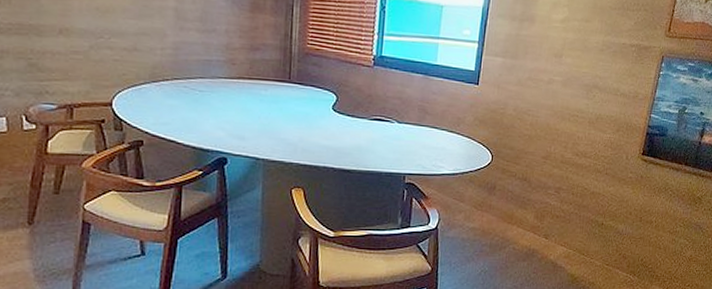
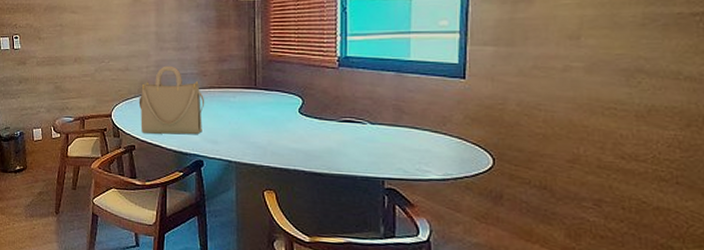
handbag: none [149,49,233,130] -> present [138,66,205,135]

